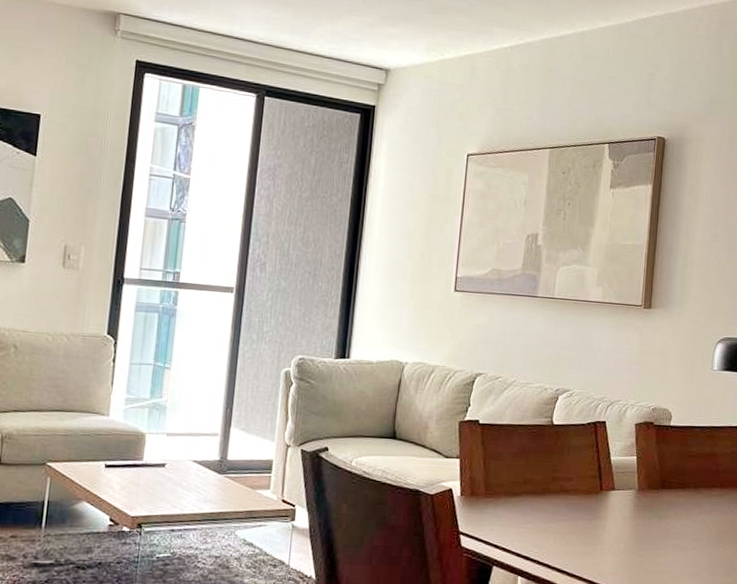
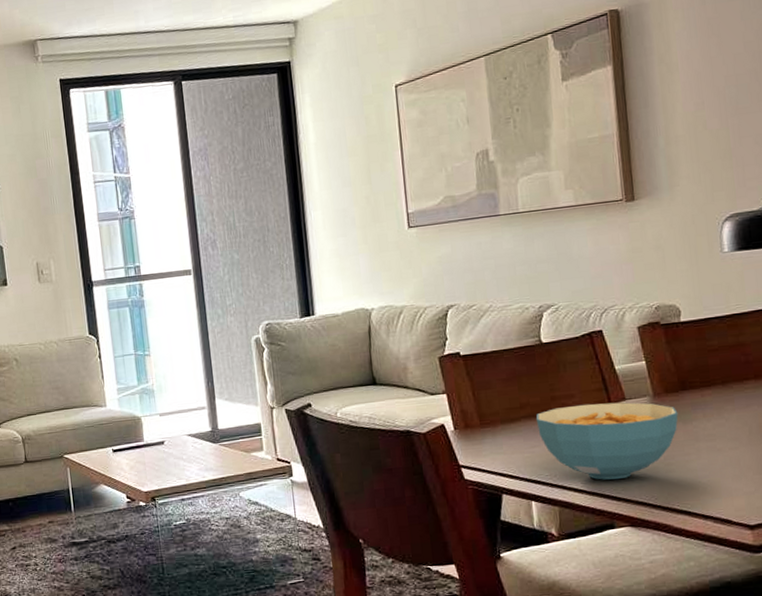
cereal bowl: none [535,488,656,565] -> present [536,402,678,480]

